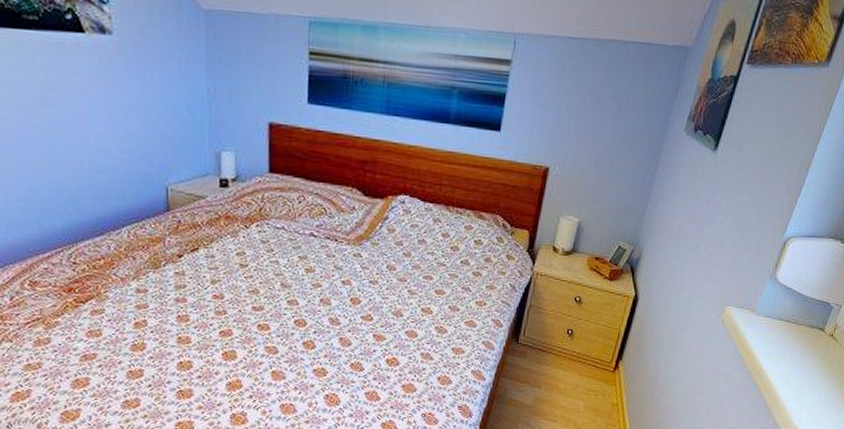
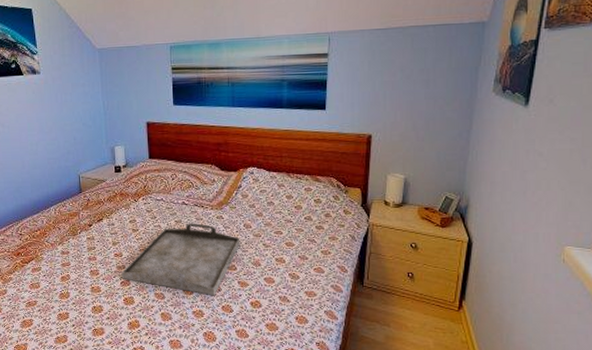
serving tray: none [221,260,381,352] -> present [121,223,241,296]

